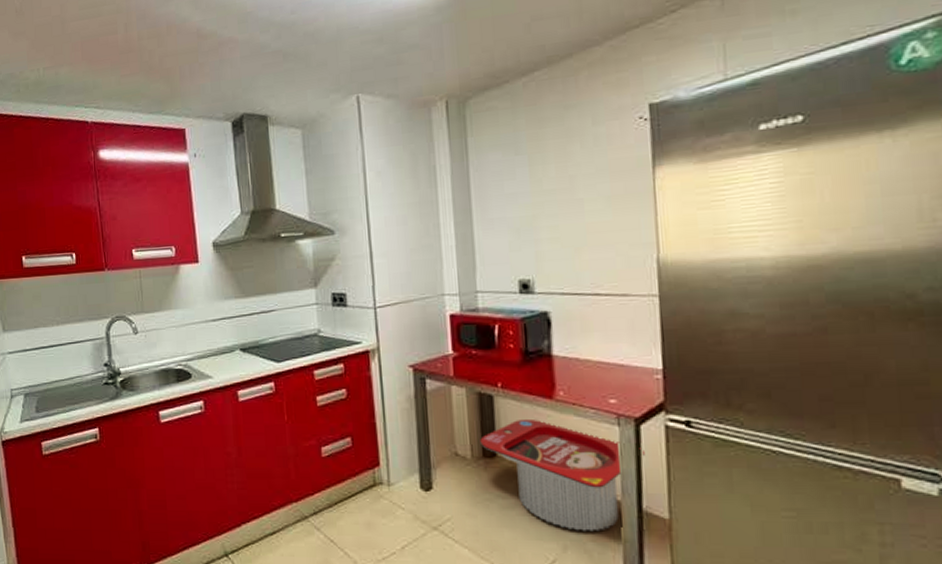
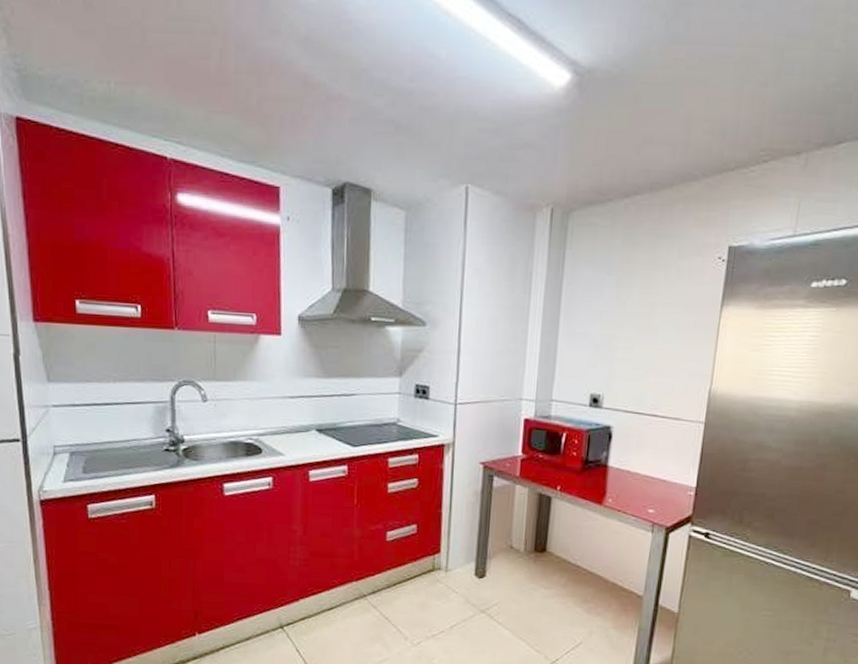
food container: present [480,418,645,532] -> none [534,520,669,620]

